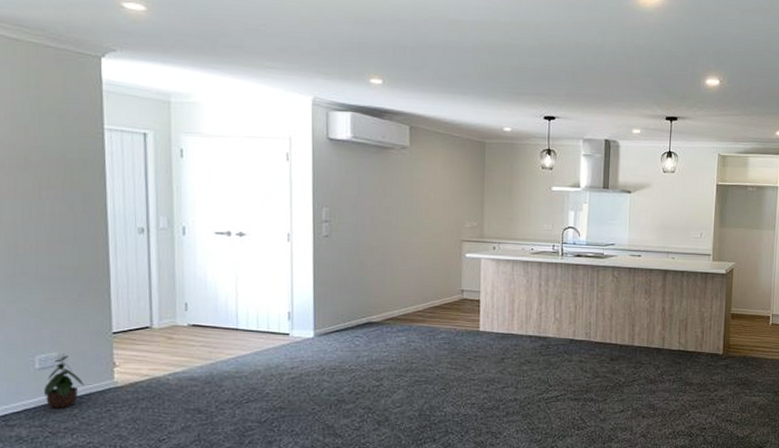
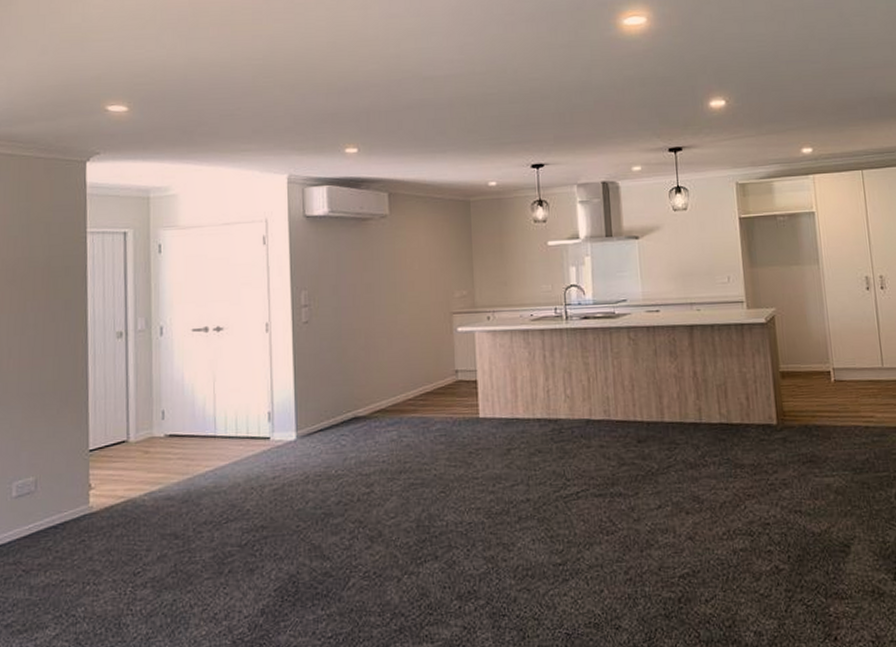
potted plant: present [44,353,85,409] -> none [20,478,60,542]

